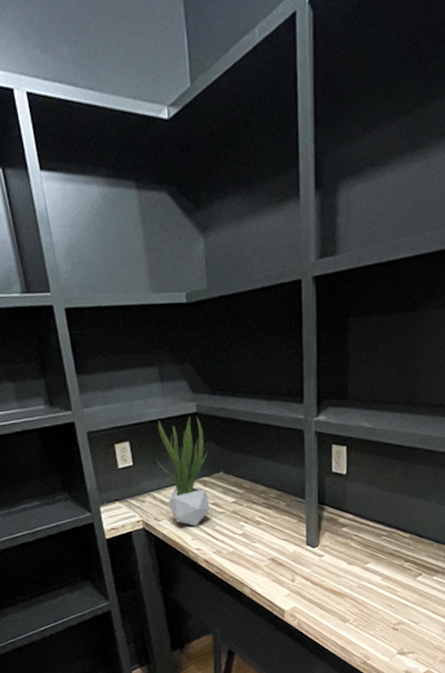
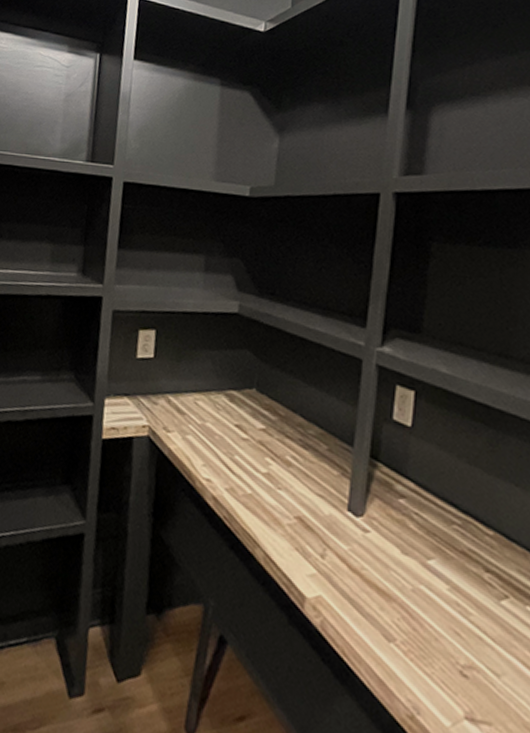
potted plant: present [155,416,210,526] -> none [180,313,243,449]

